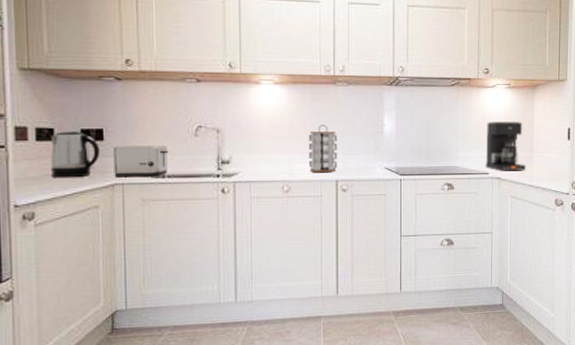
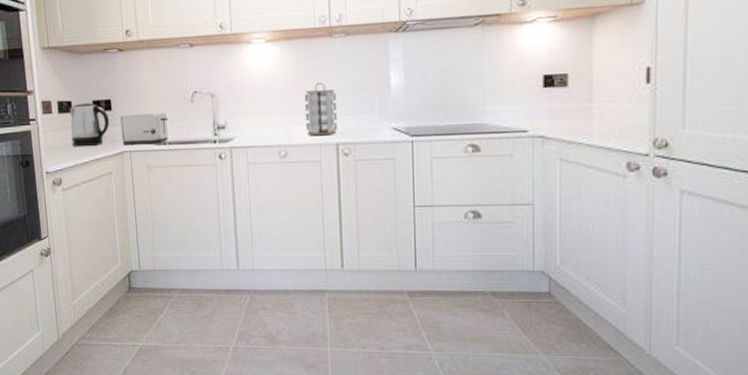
coffee maker: present [485,122,526,171] -> none [522,63,582,128]

